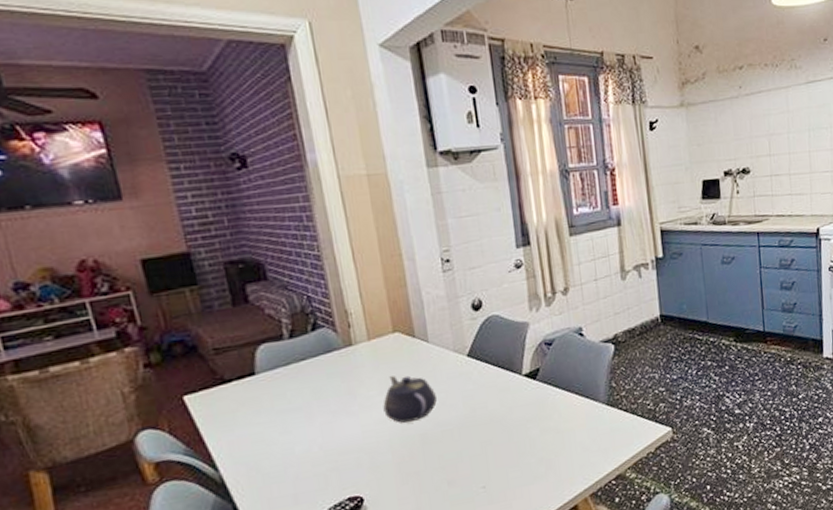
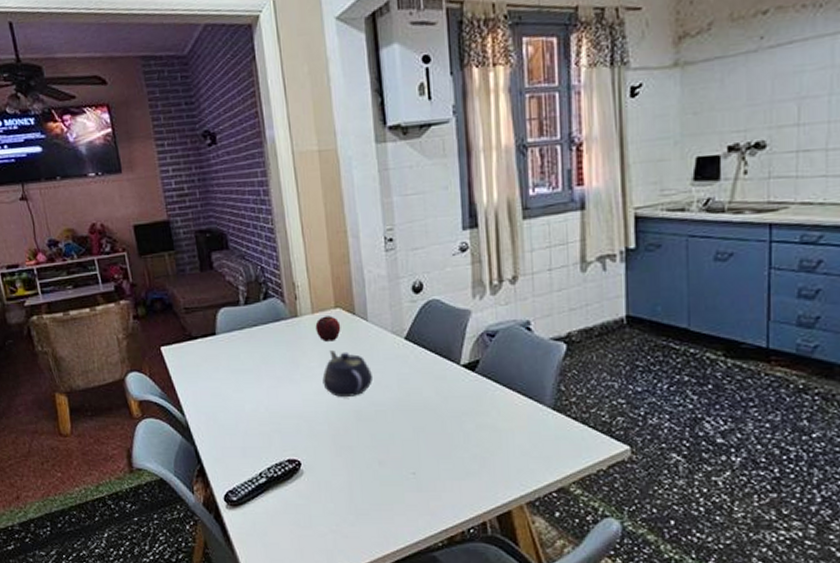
fruit: none [372,340,401,368] -> present [315,316,341,342]

